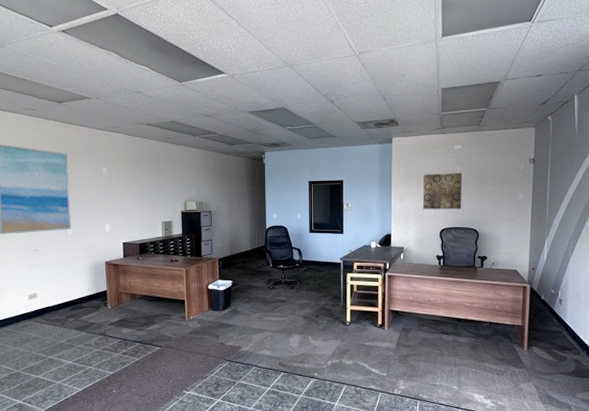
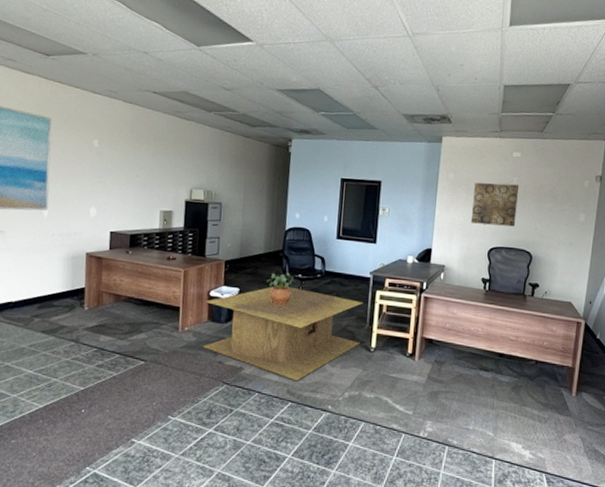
coffee table: none [205,276,337,355] -> present [202,286,363,381]
potted plant: none [254,264,276,292] -> present [266,272,293,305]

